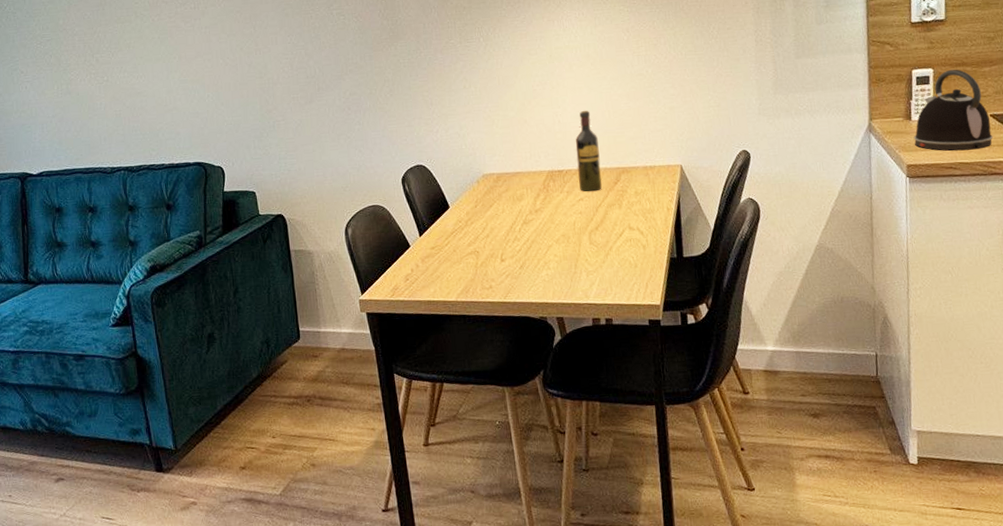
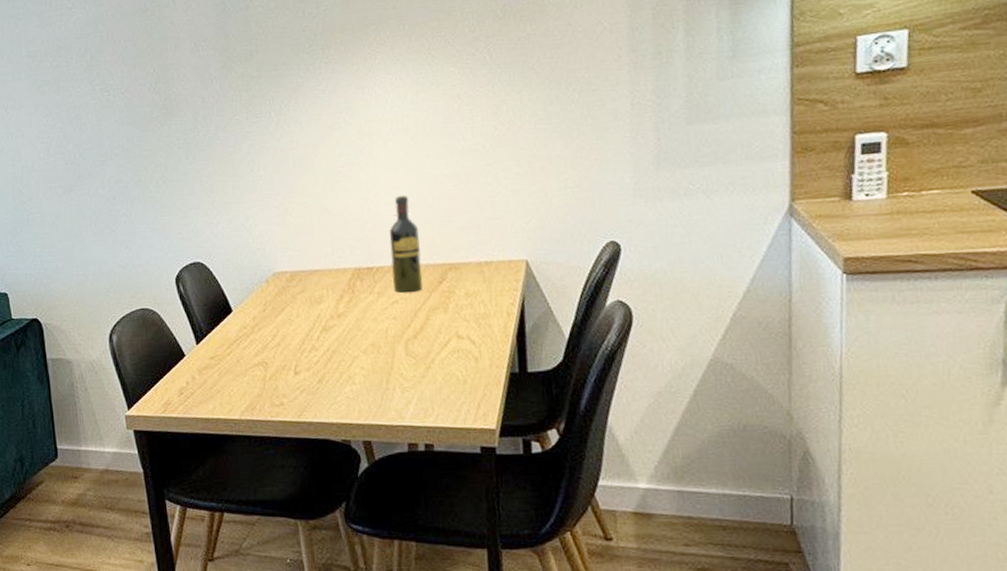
kettle: present [914,69,993,151] -> none [855,132,975,240]

